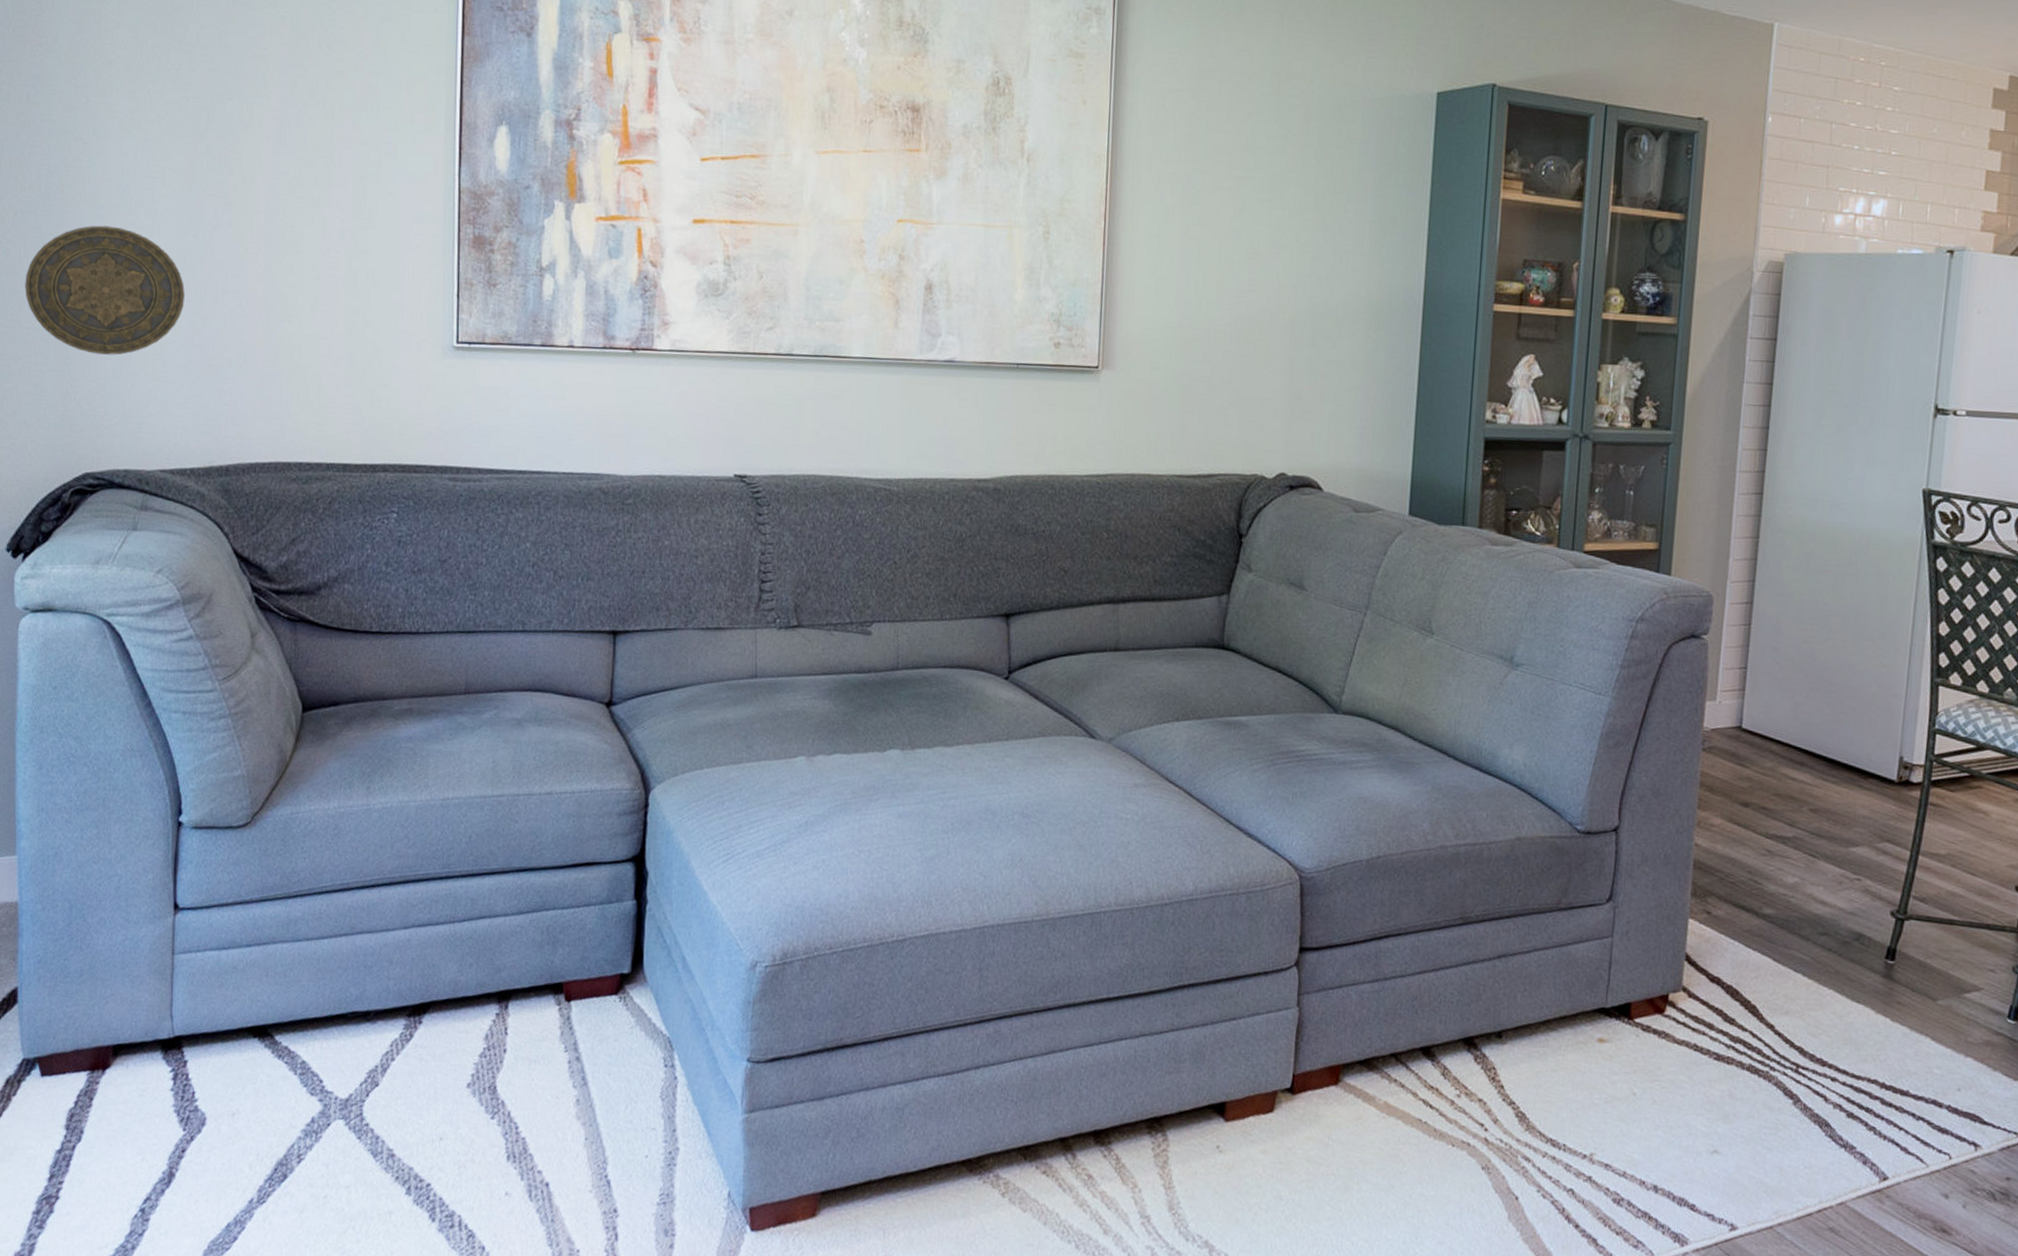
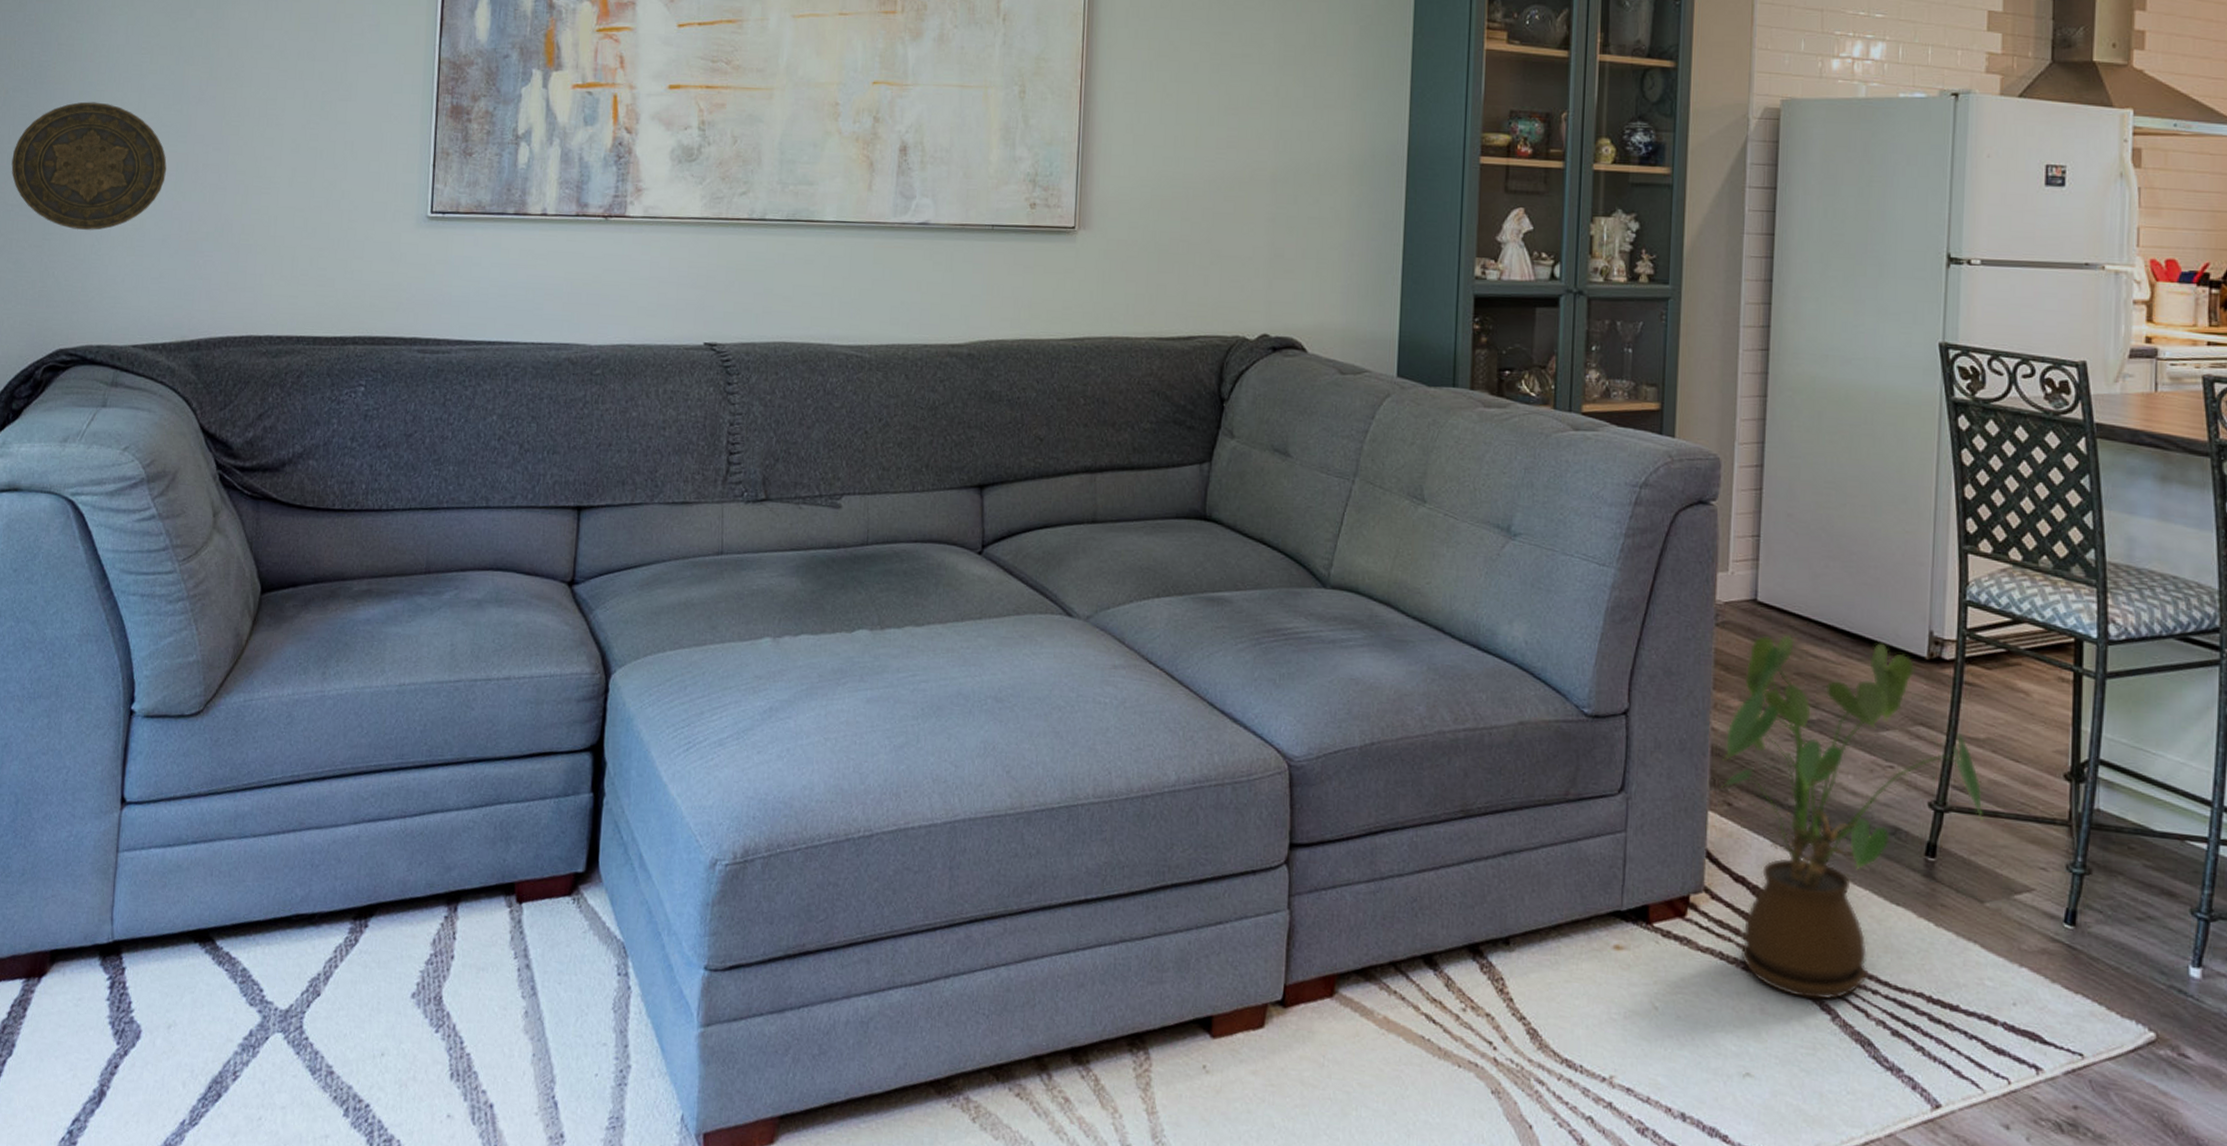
house plant: none [1702,758,1940,1086] -> present [1721,634,1983,1000]

